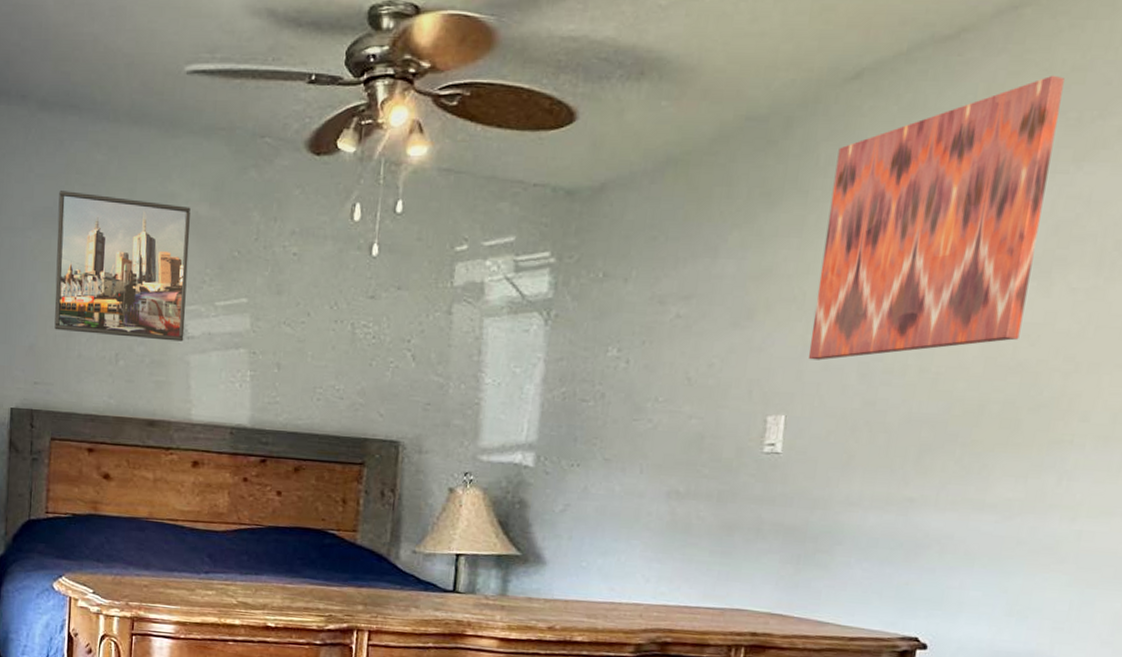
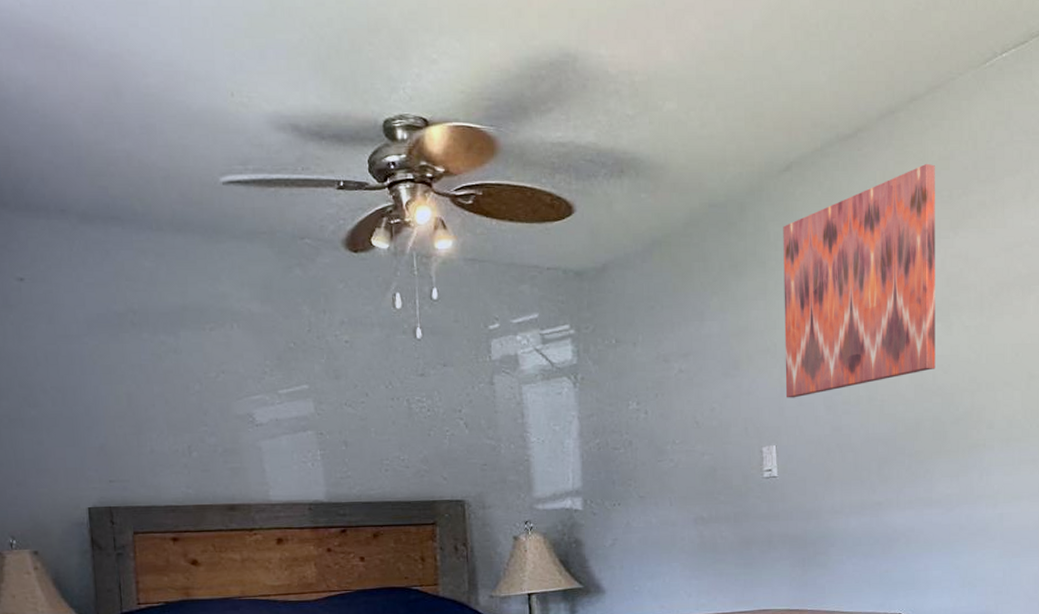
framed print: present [54,191,191,342] -> none [111,297,253,430]

